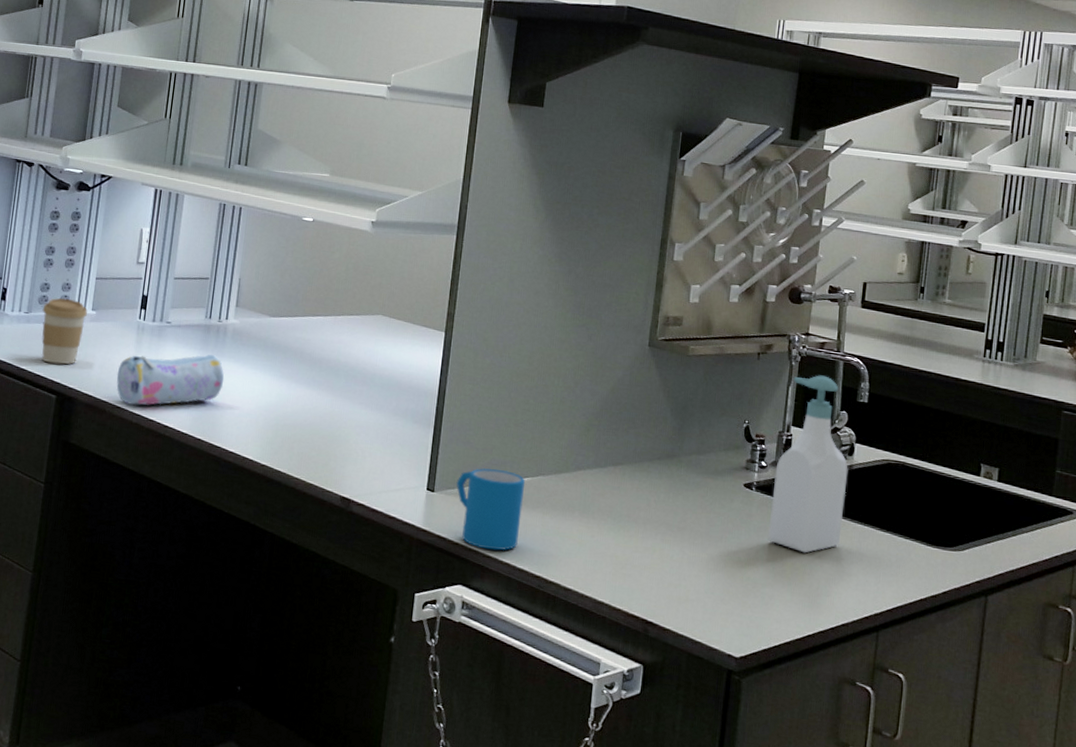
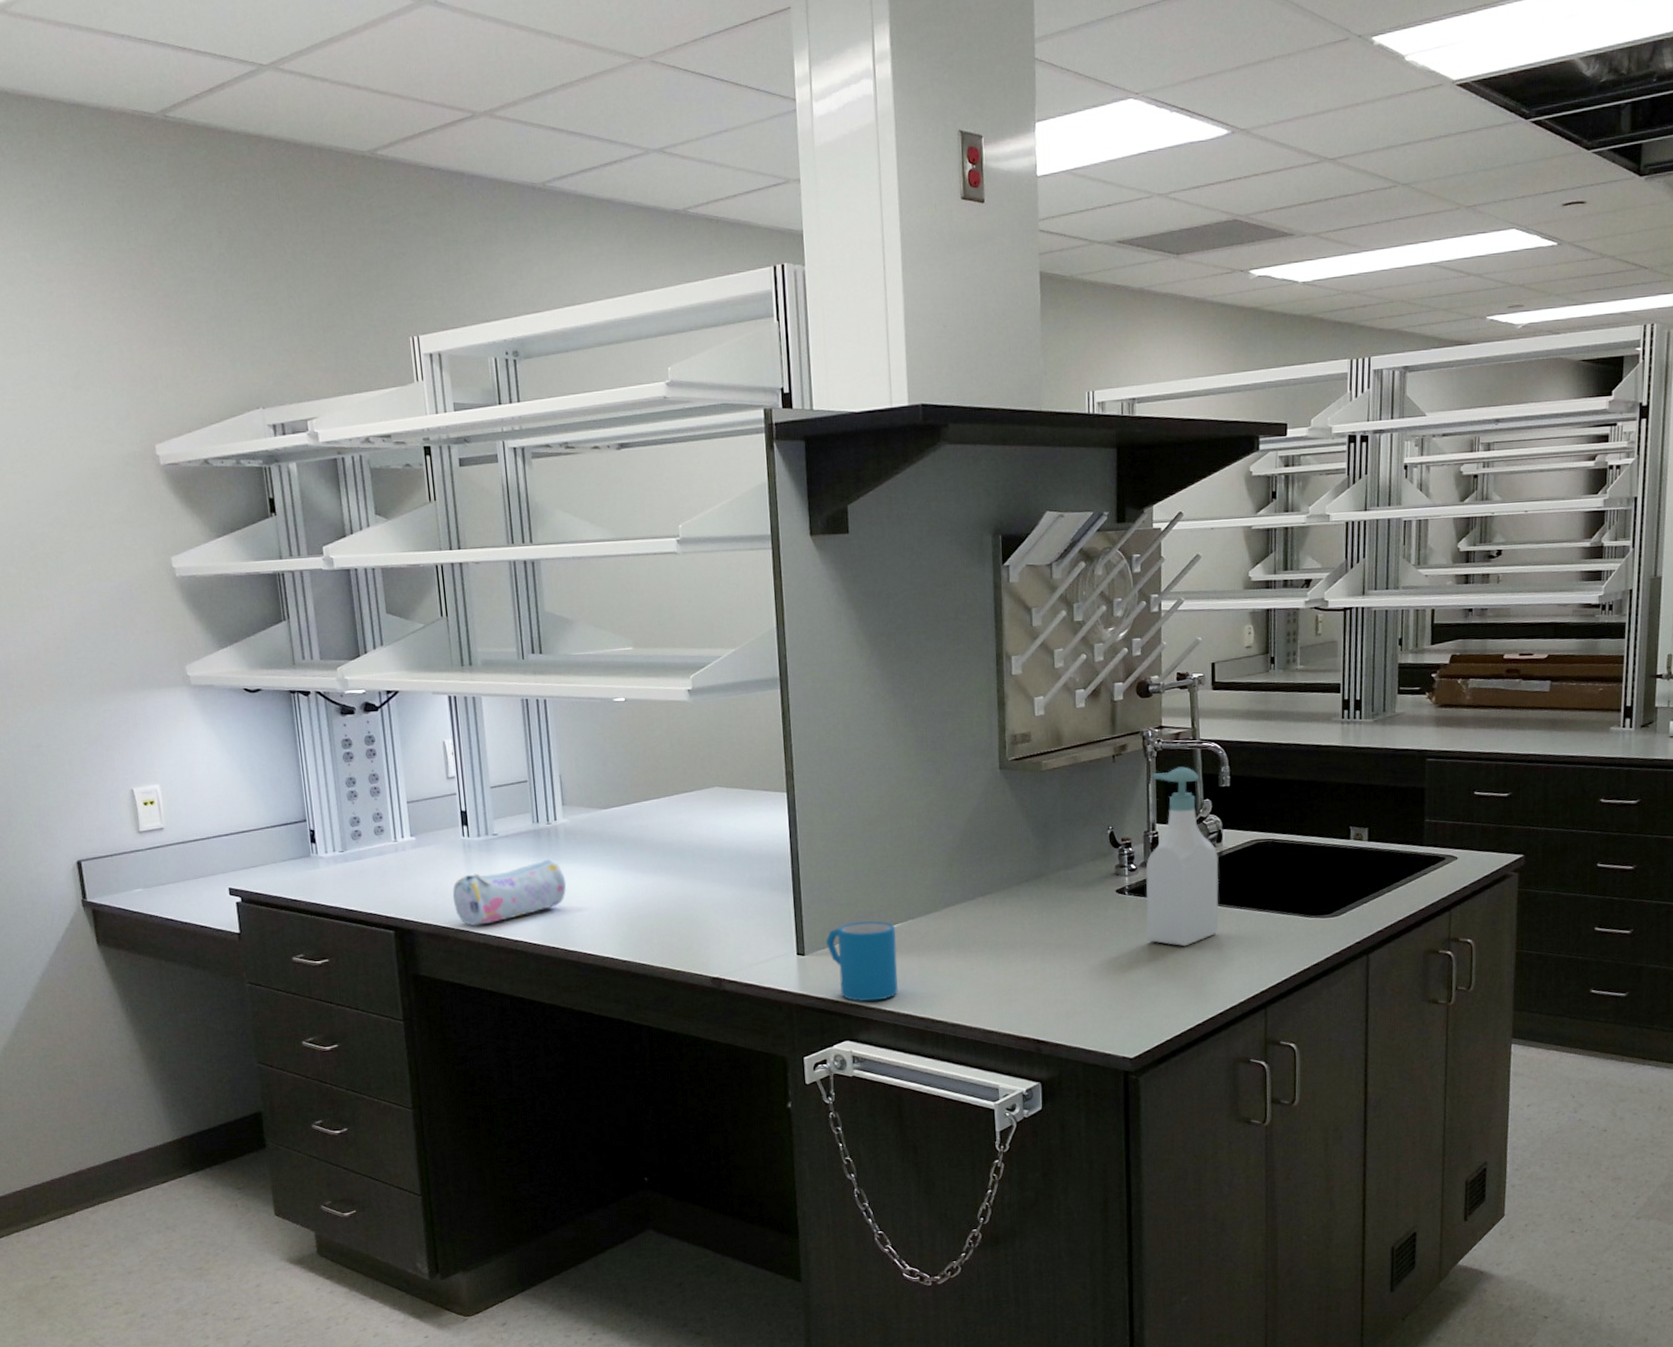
coffee cup: present [41,298,88,365] -> none [357,828,408,899]

